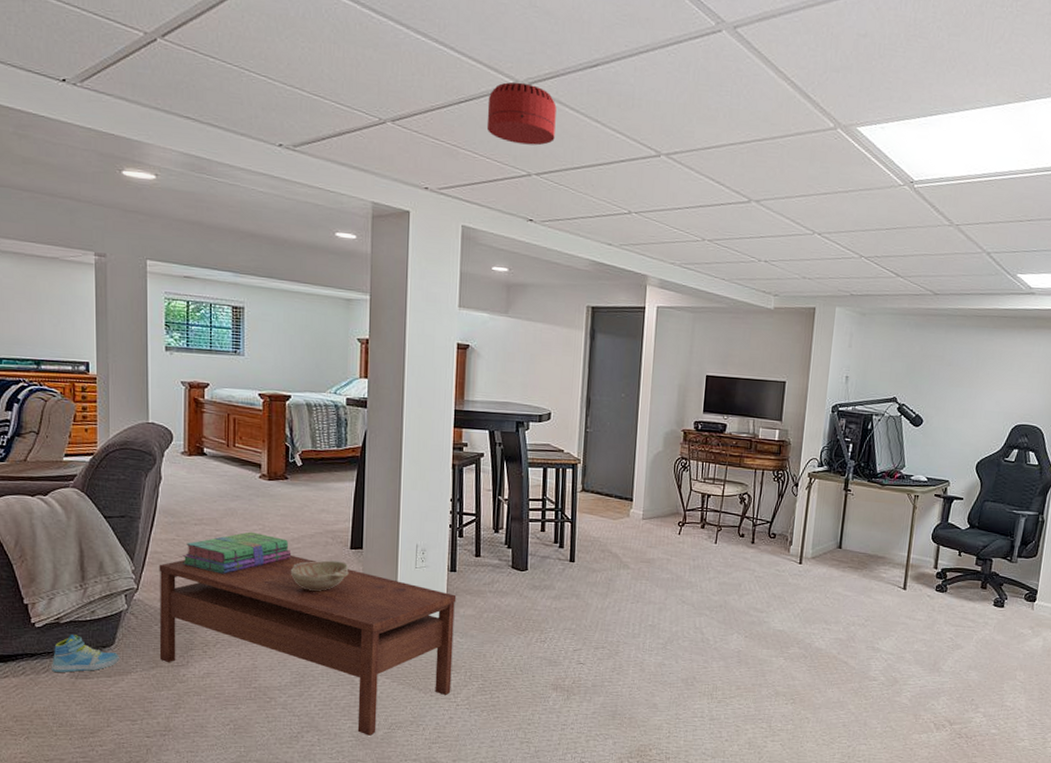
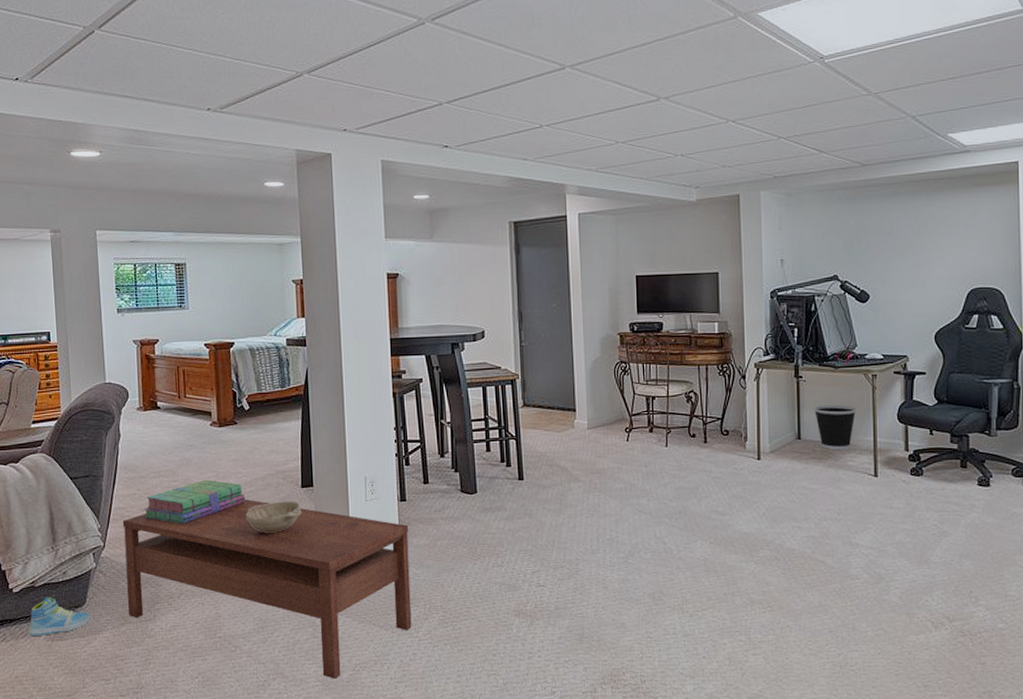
smoke detector: present [486,81,556,146] -> none [395,19,461,77]
wastebasket: none [856,518,896,563] -> present [813,405,857,450]

